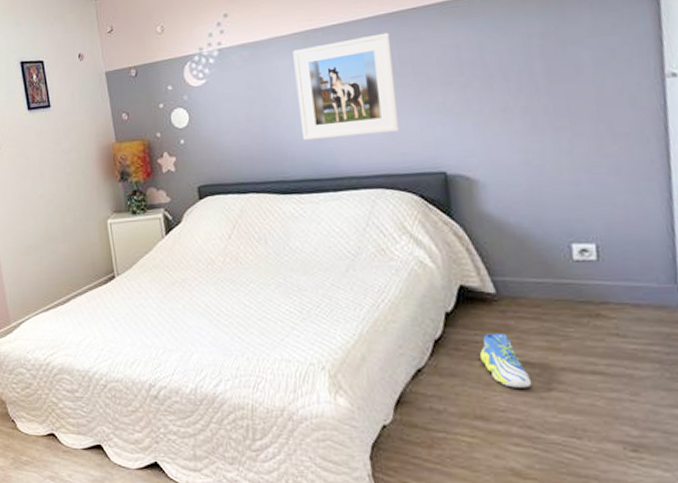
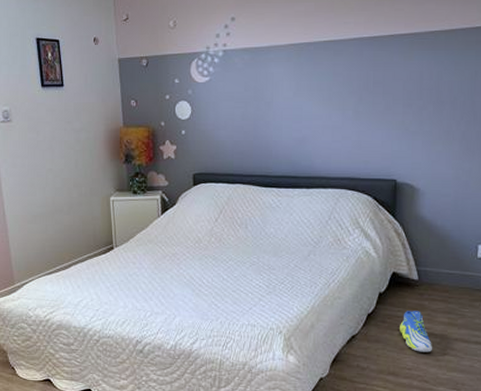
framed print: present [292,32,400,140] -> none [286,54,369,142]

